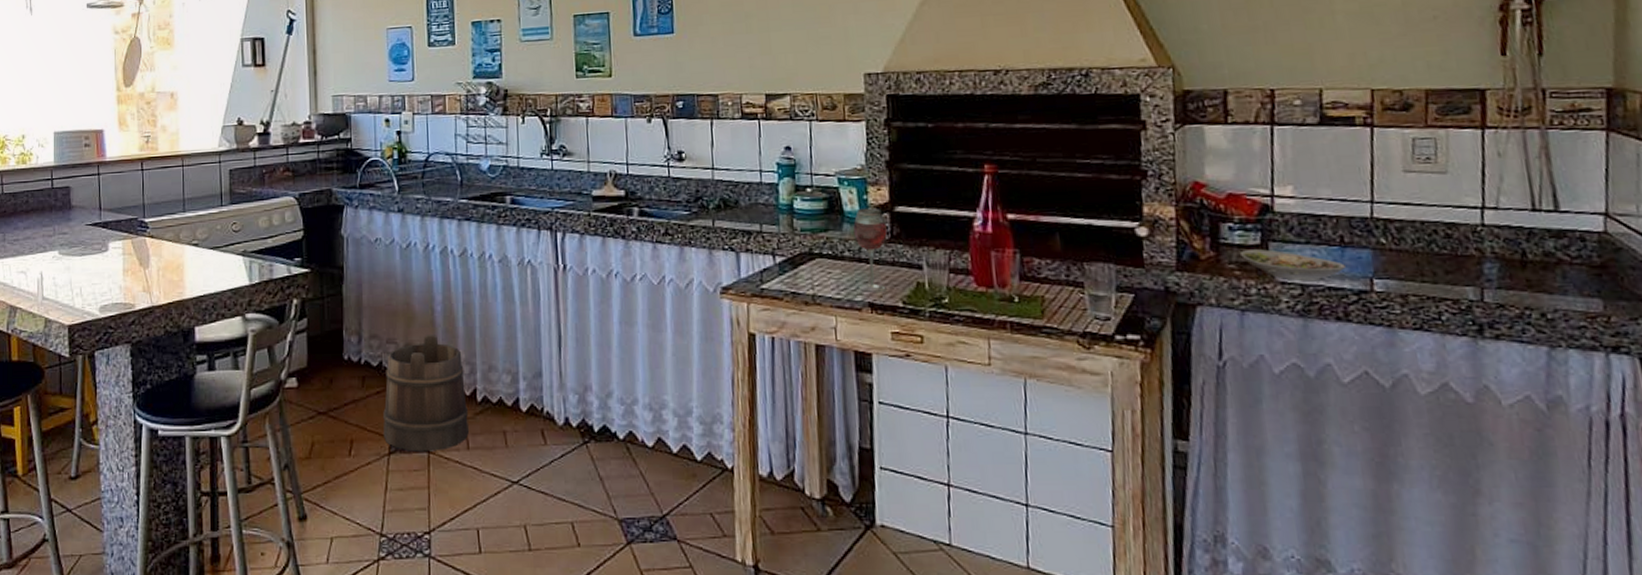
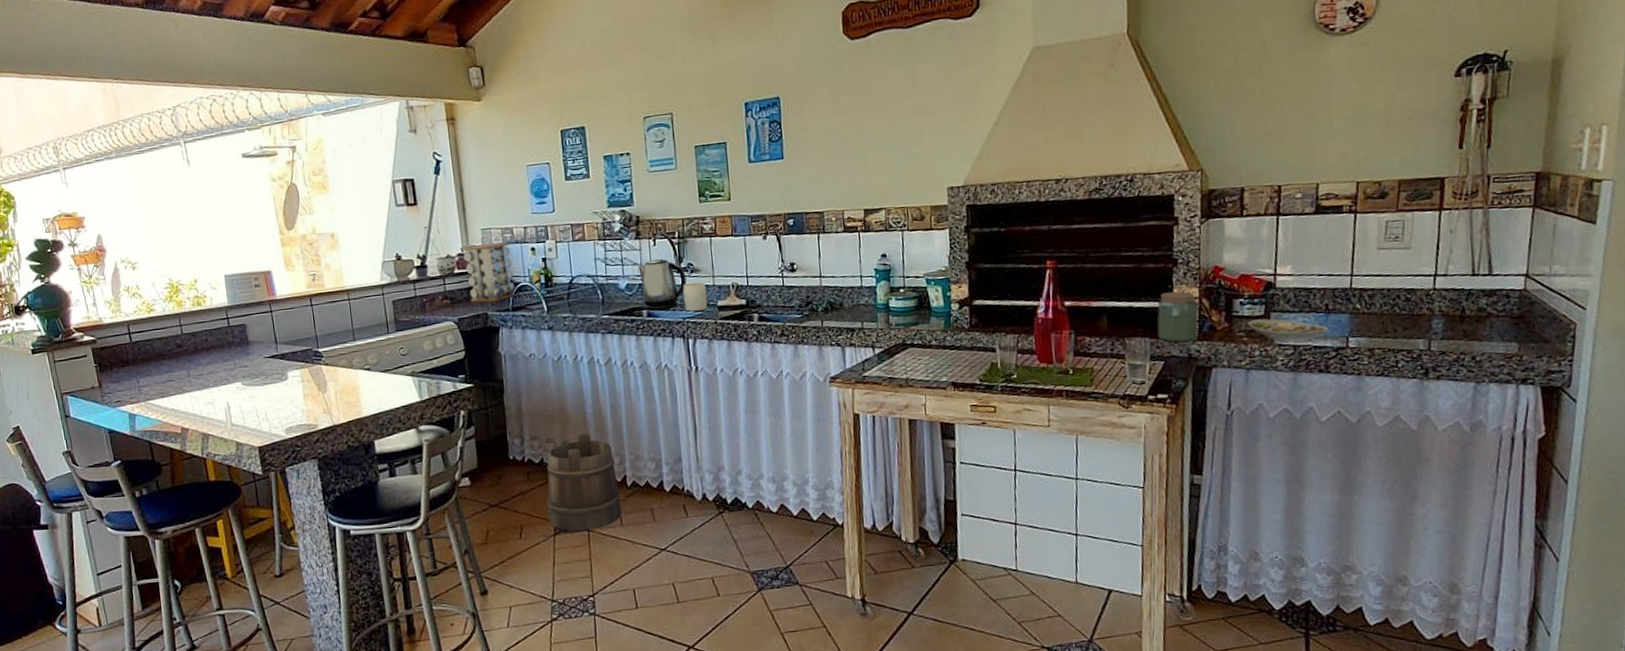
spice rack: none [310,102,366,179] -> present [462,234,517,304]
kettle: none [504,138,557,198] -> present [638,258,687,311]
mug: none [552,167,581,201] -> present [682,281,708,312]
wineglass: present [853,208,888,292] -> none [939,302,967,374]
peanut butter: none [1123,209,1176,273] -> present [1157,291,1198,343]

